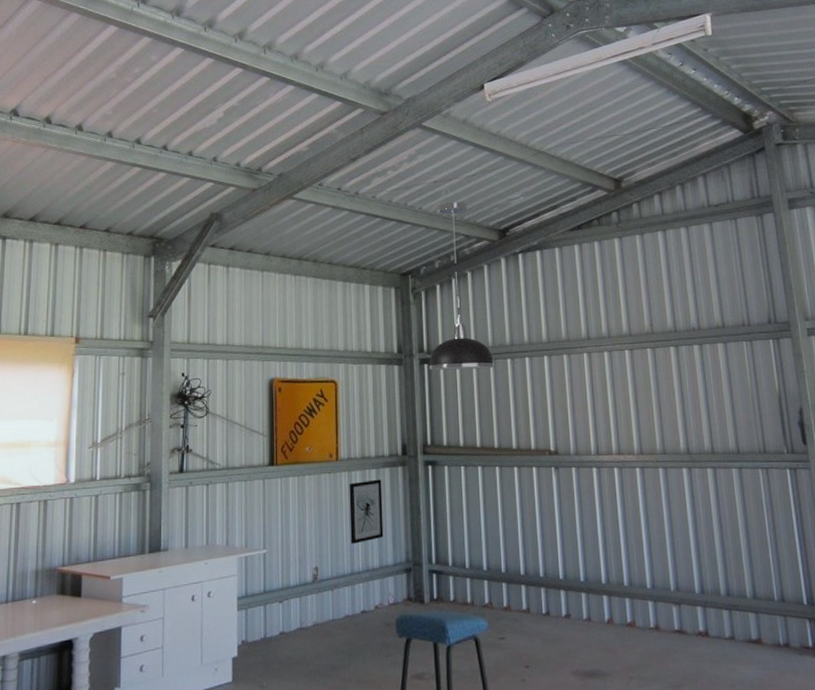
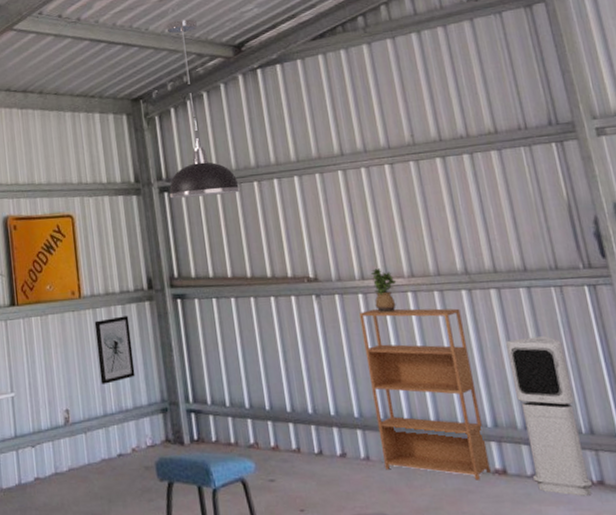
bookshelf: none [592,482,695,641] -> present [359,308,491,480]
potted plant: none [605,445,627,487] -> present [370,268,397,314]
air purifier: none [717,512,779,657] -> present [506,336,592,496]

